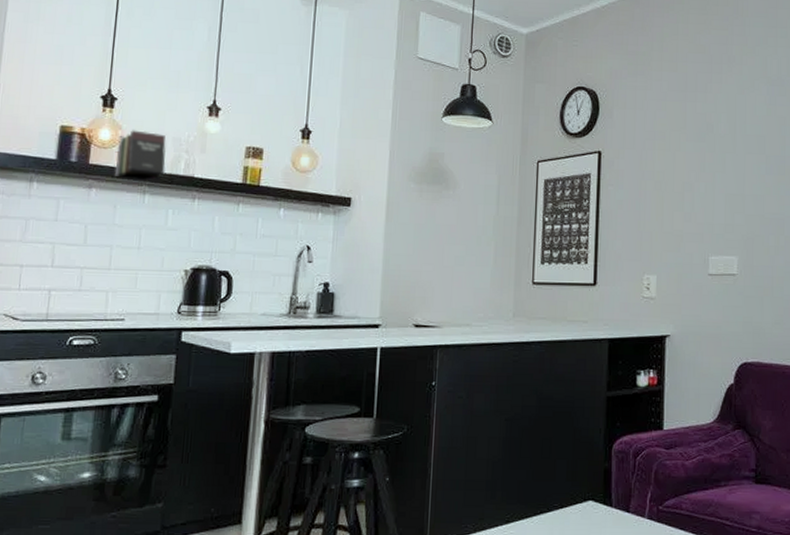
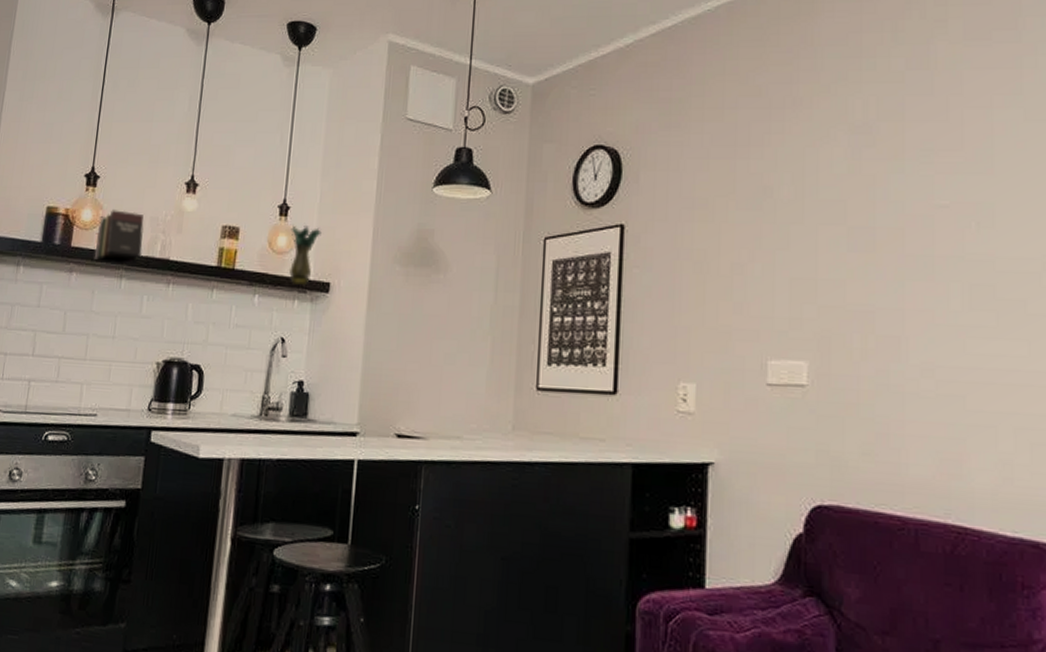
vase: none [312,146,342,200] -> present [288,224,321,285]

